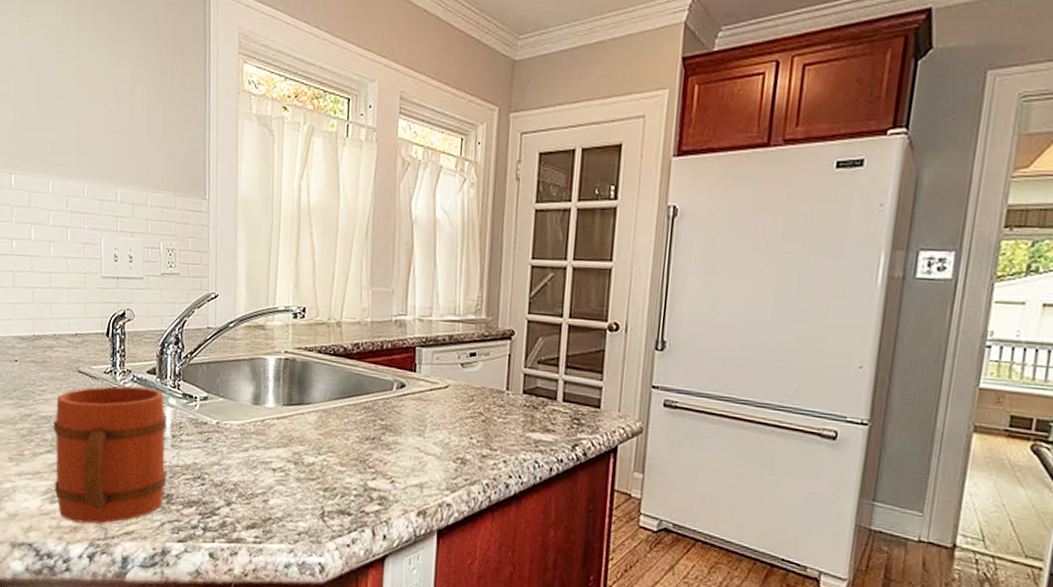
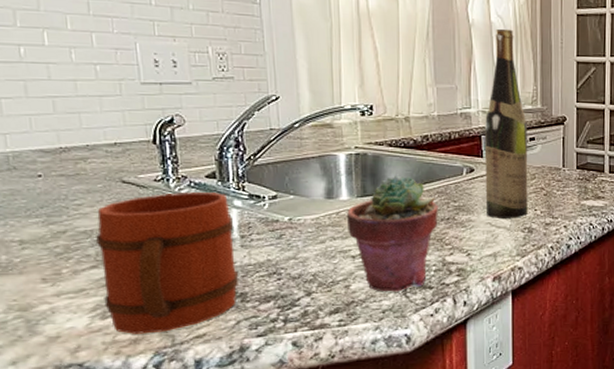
potted succulent: none [271,385,365,514] -> present [347,175,439,292]
wine bottle: none [415,226,469,446] -> present [484,28,528,218]

